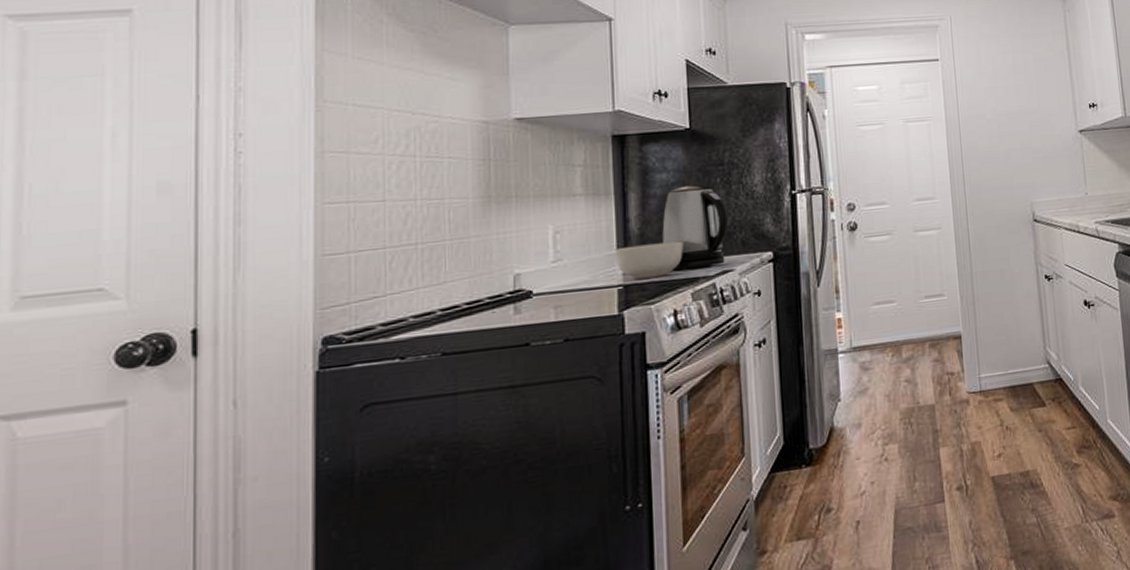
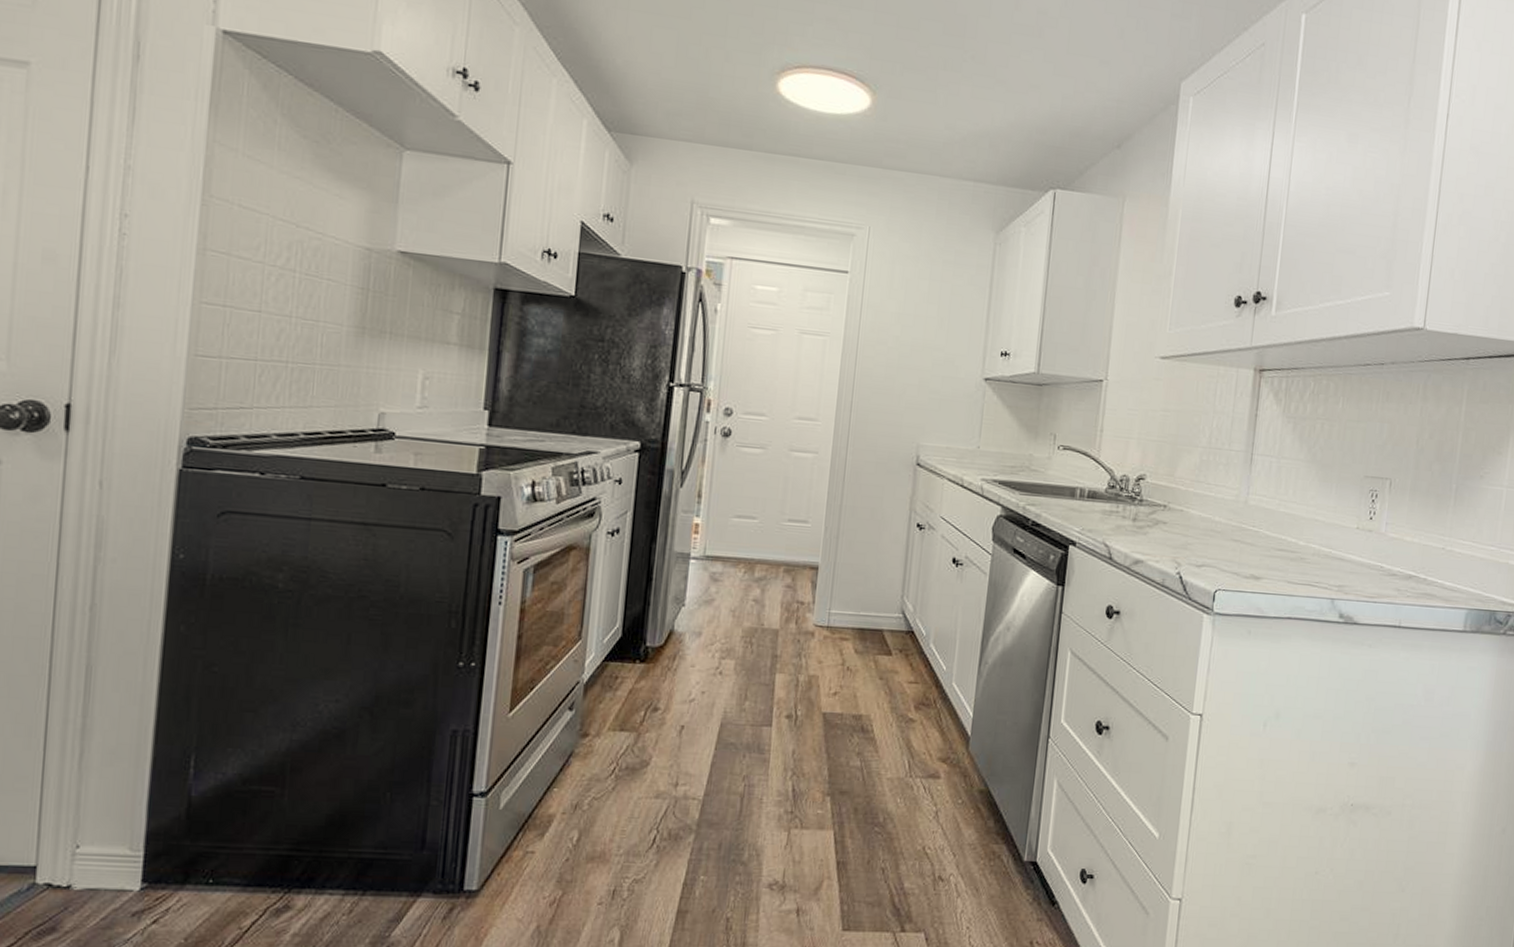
bowl: present [614,241,685,280] -> none [481,406,553,445]
kettle: present [662,184,729,271] -> none [531,355,602,445]

